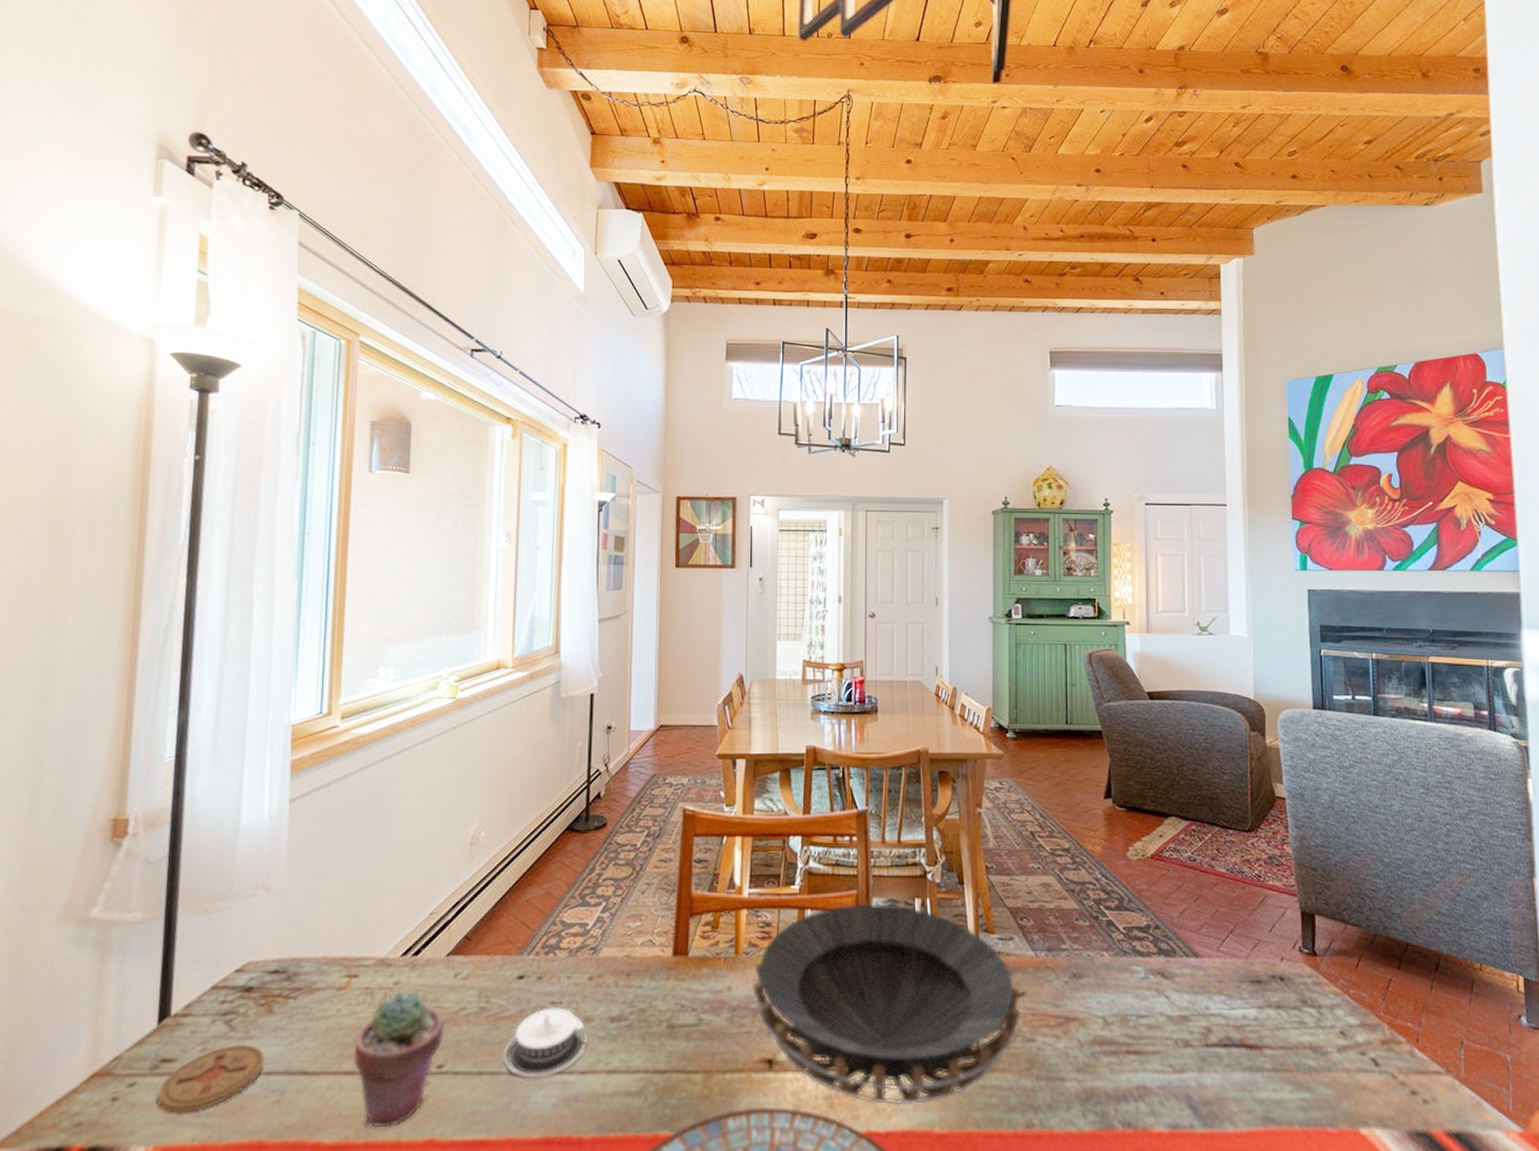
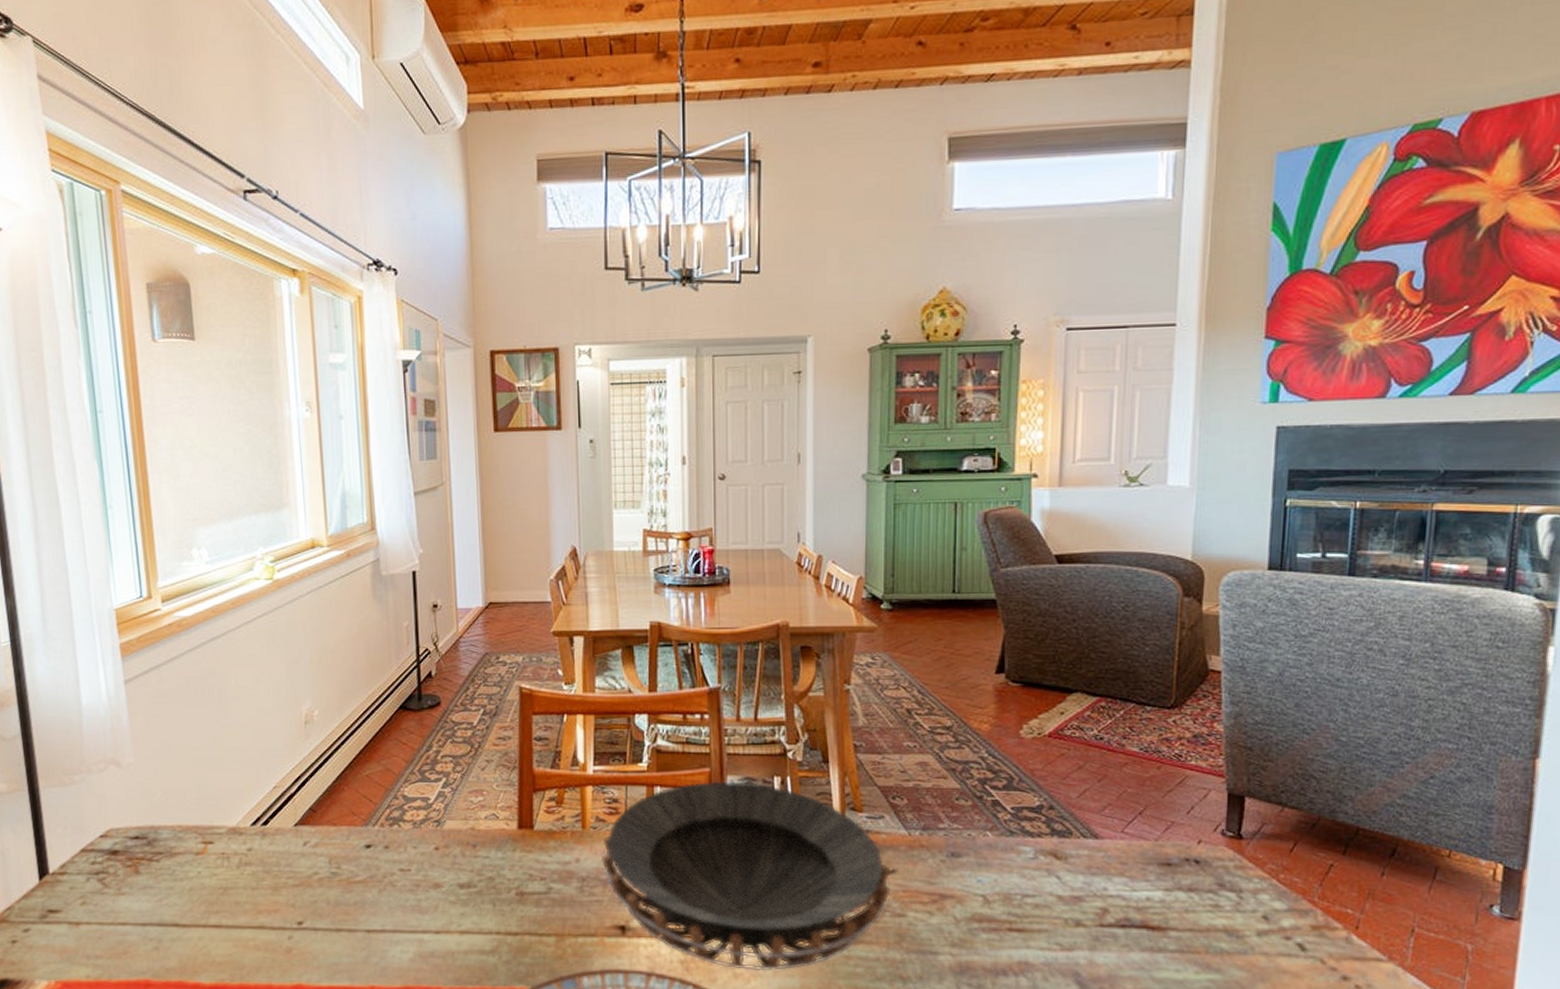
coaster: present [157,1045,265,1113] -> none [50,900,139,955]
potted succulent: present [353,991,446,1130] -> none [217,856,302,974]
architectural model: present [503,1007,587,1078] -> none [358,874,438,936]

